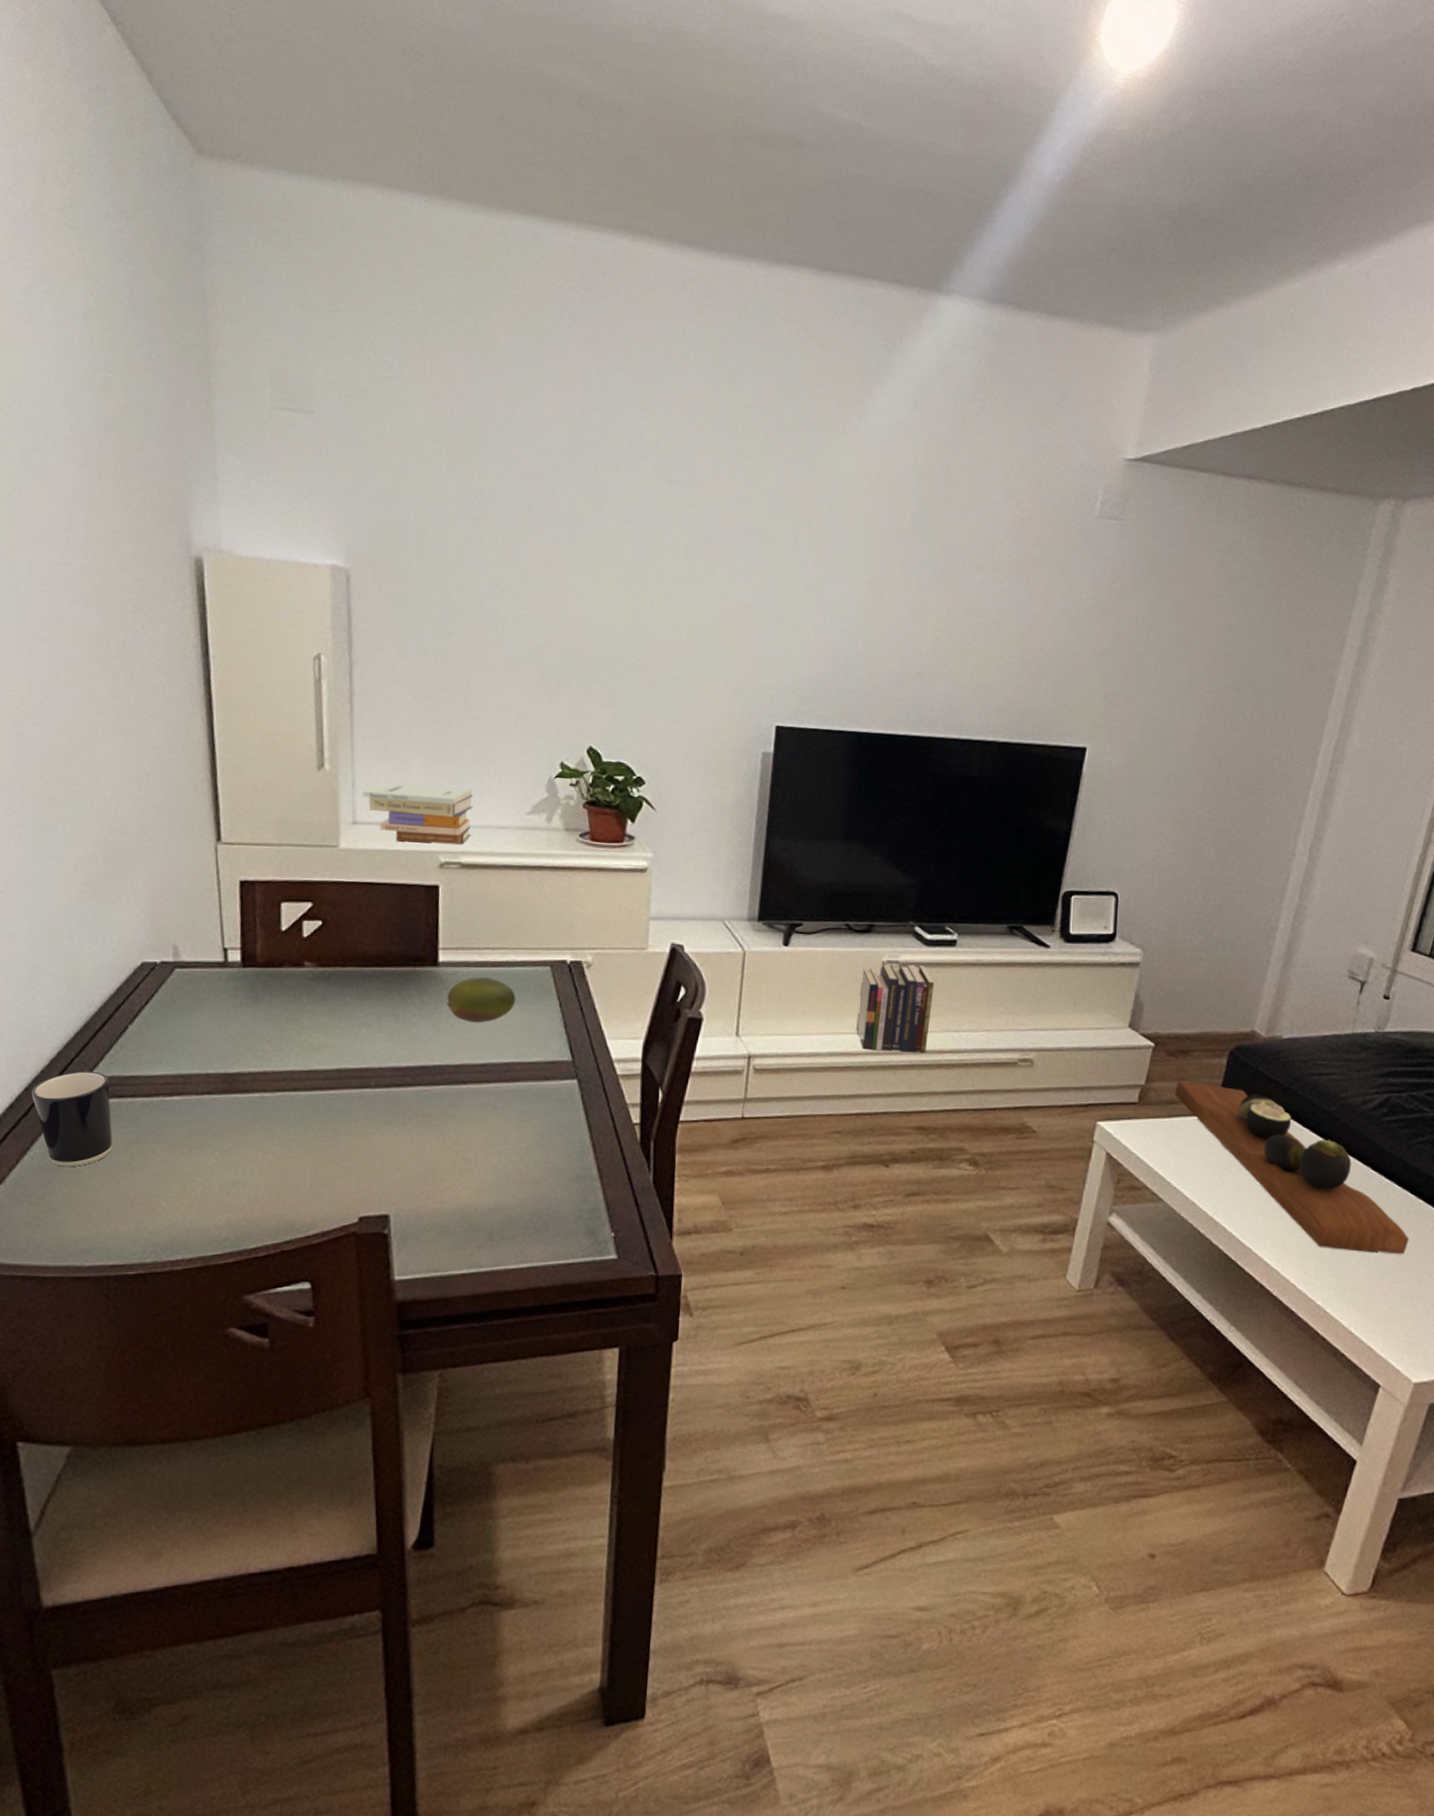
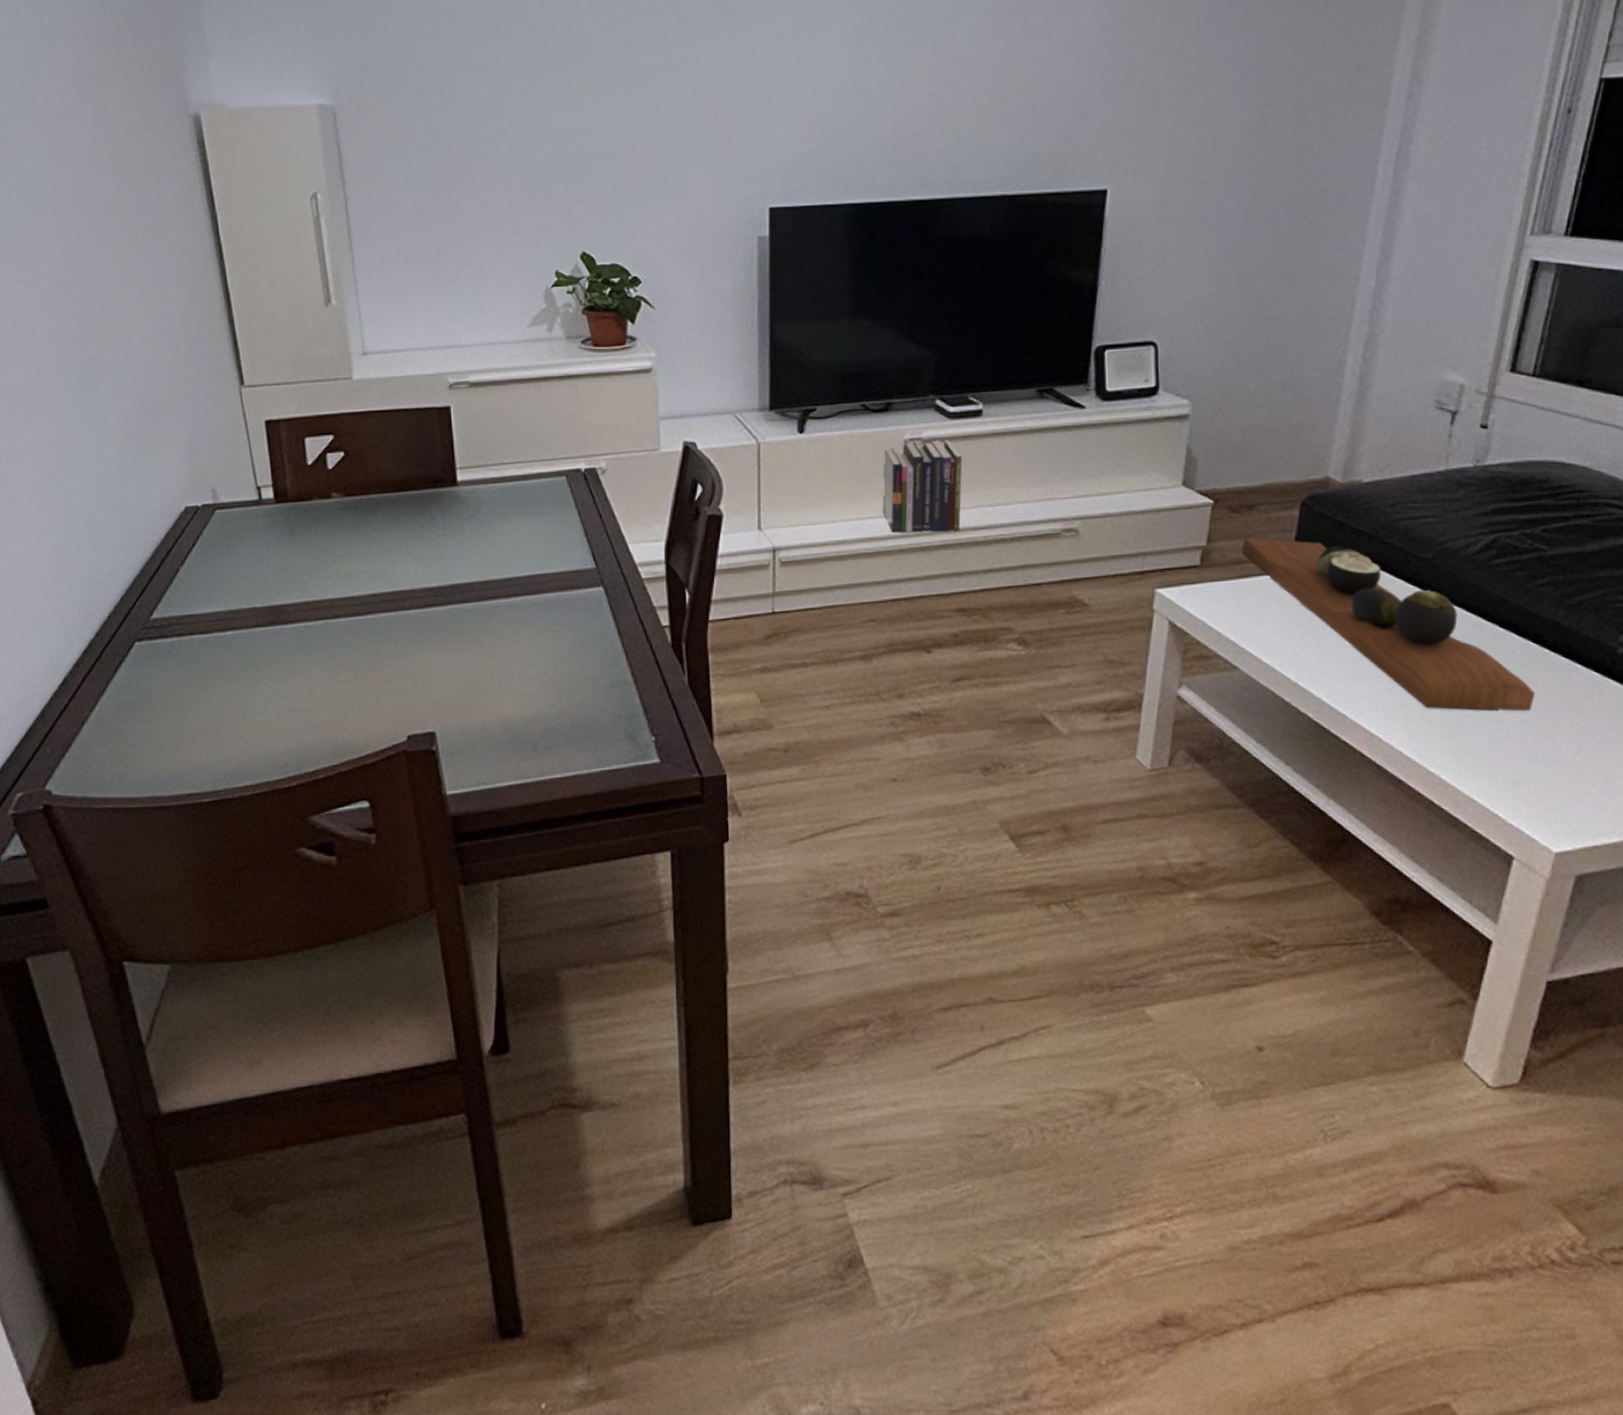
mug: present [31,1070,113,1167] -> none [102,613,178,705]
books: present [362,782,473,845] -> none [369,308,476,367]
fruit: present [447,977,516,1023] -> none [469,493,535,538]

